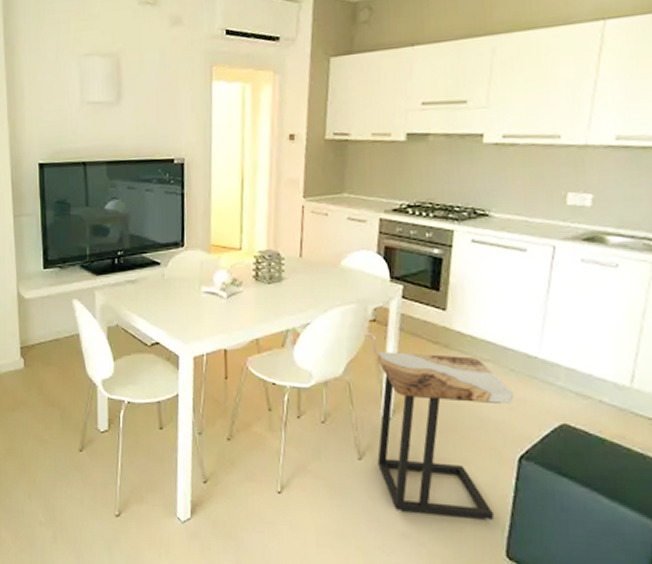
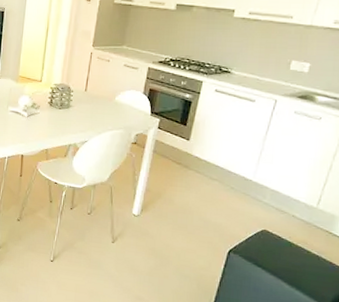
side table: present [377,352,515,521] -> none [125,166,232,294]

